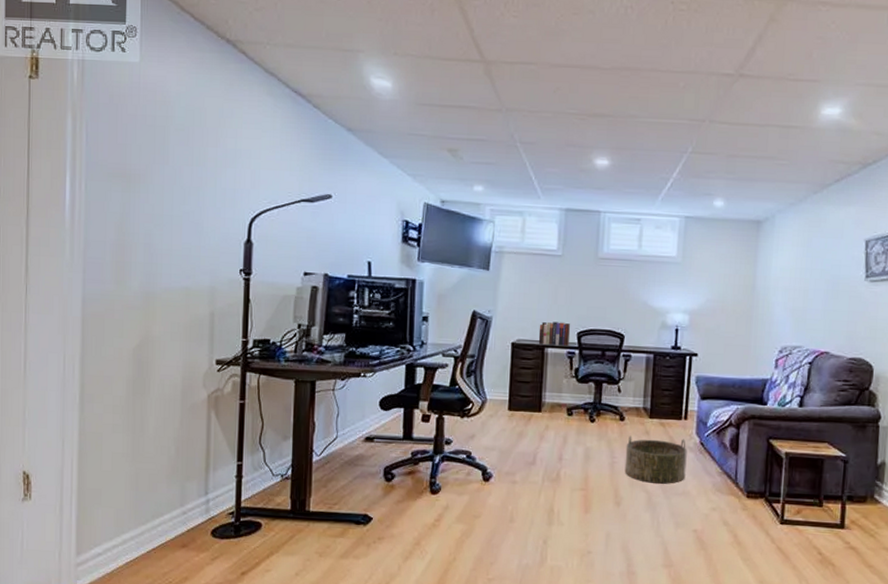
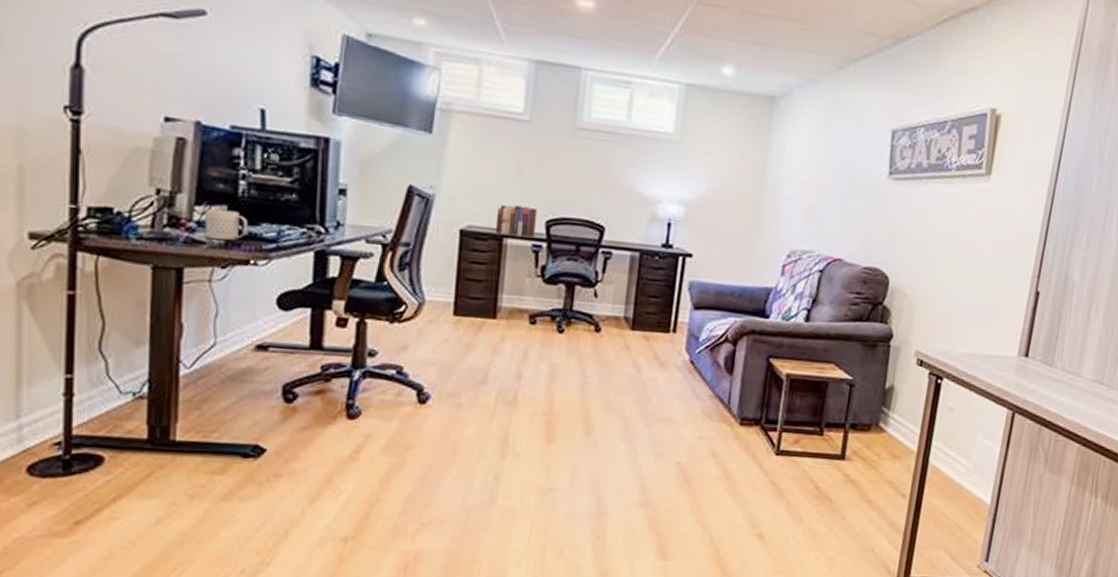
mug: none [330,336,359,360] -> present [205,209,248,241]
basket: present [624,435,687,484] -> none [598,350,675,409]

